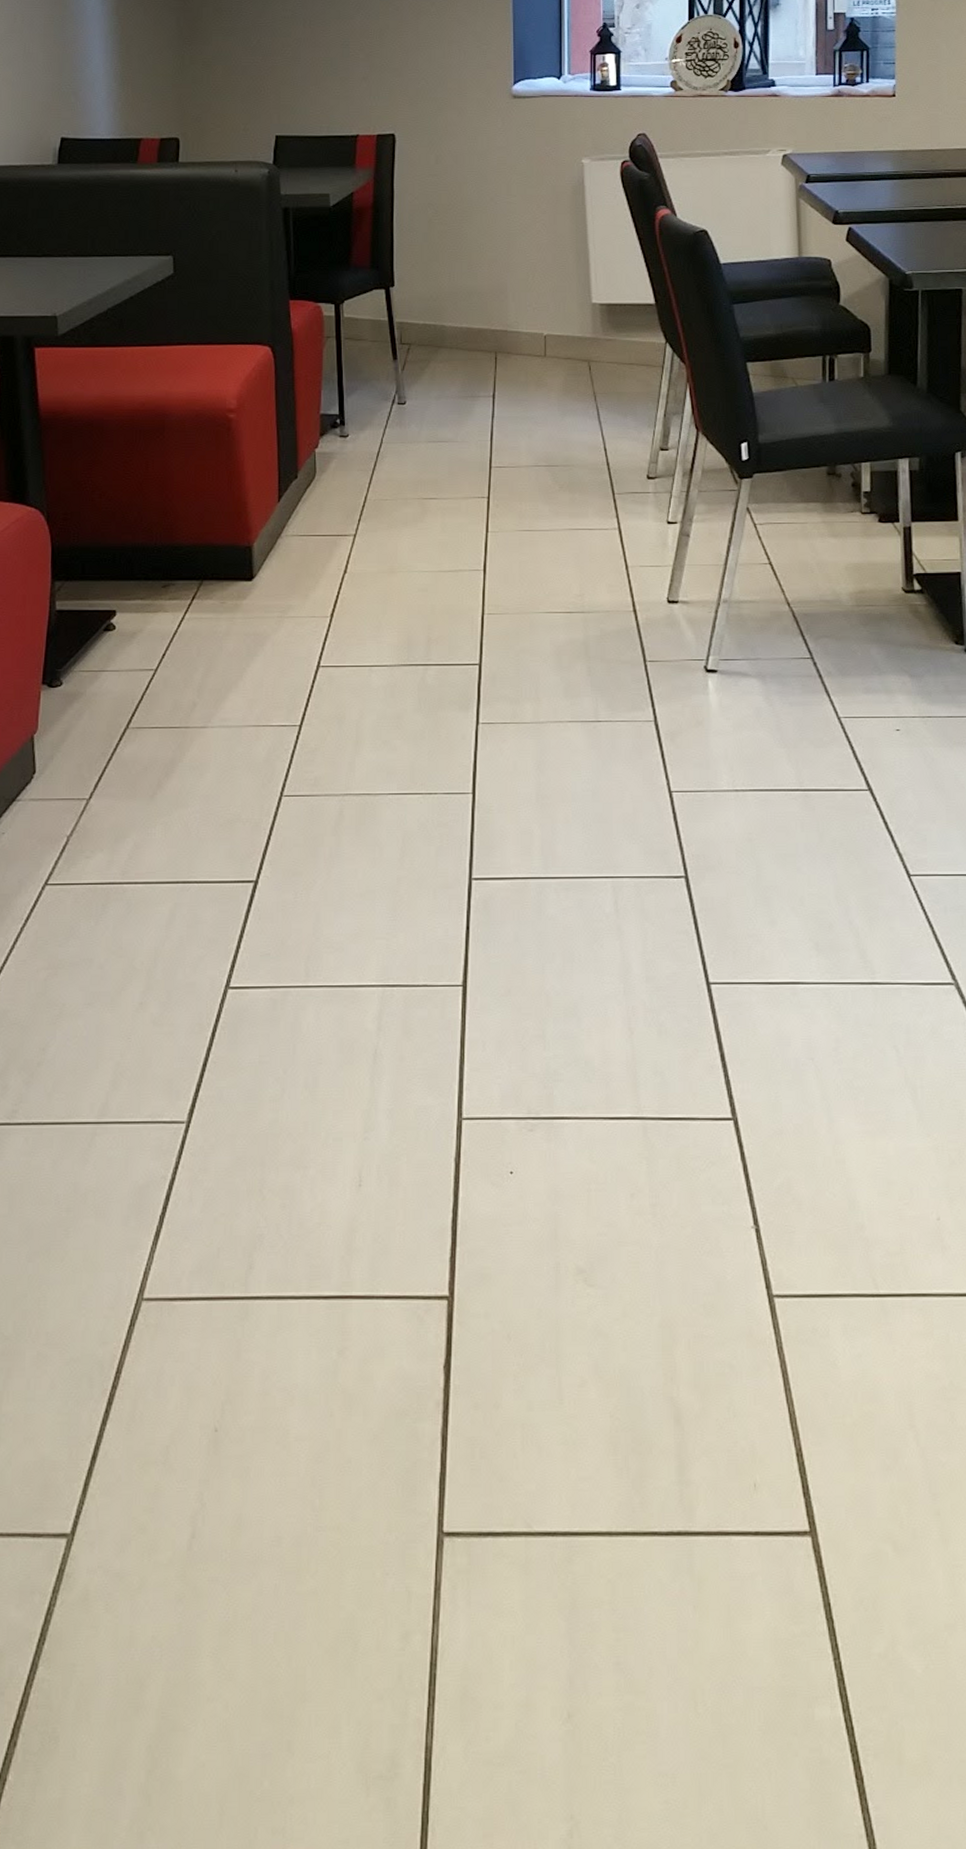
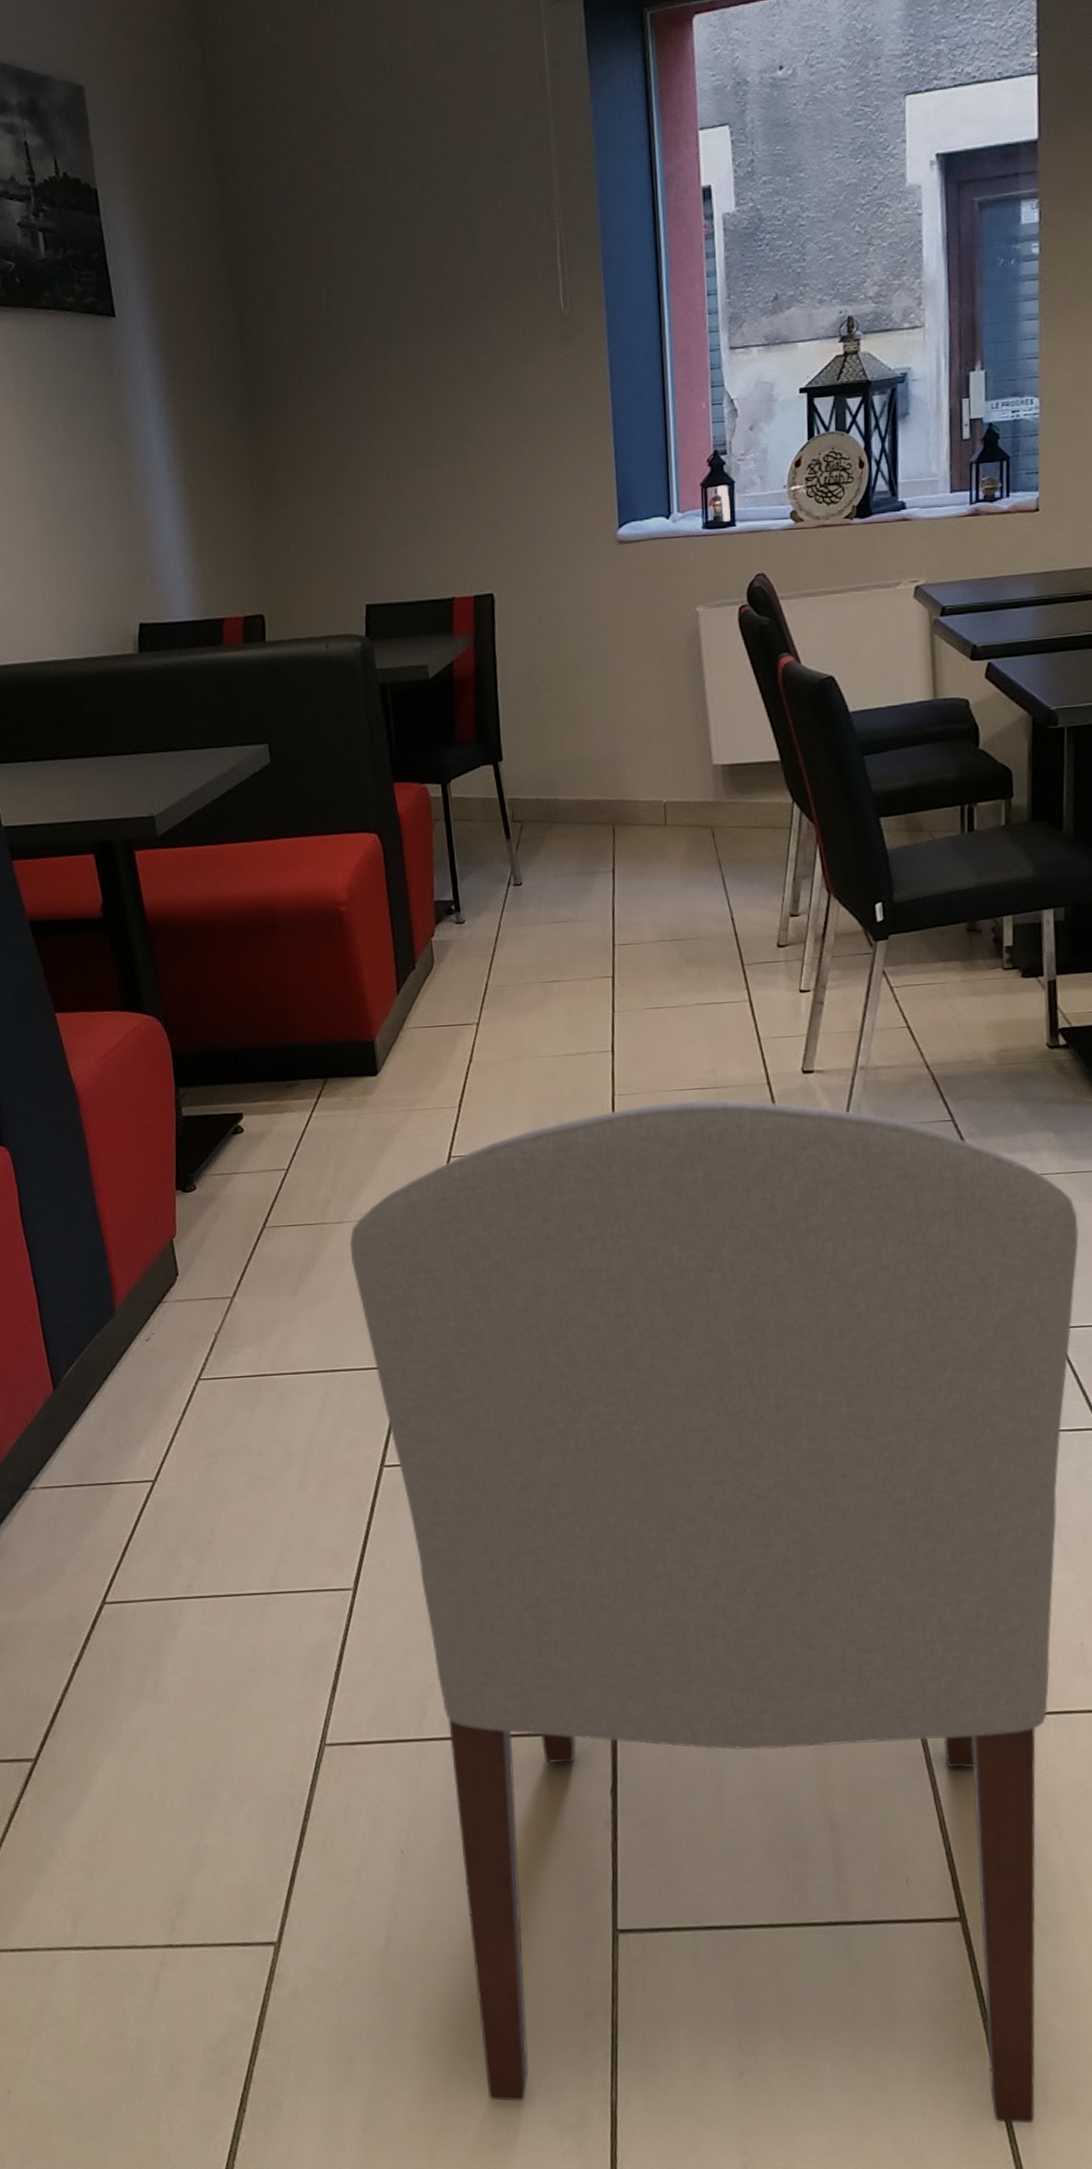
chair: none [212,623,934,1788] -> present [349,1099,1079,2124]

